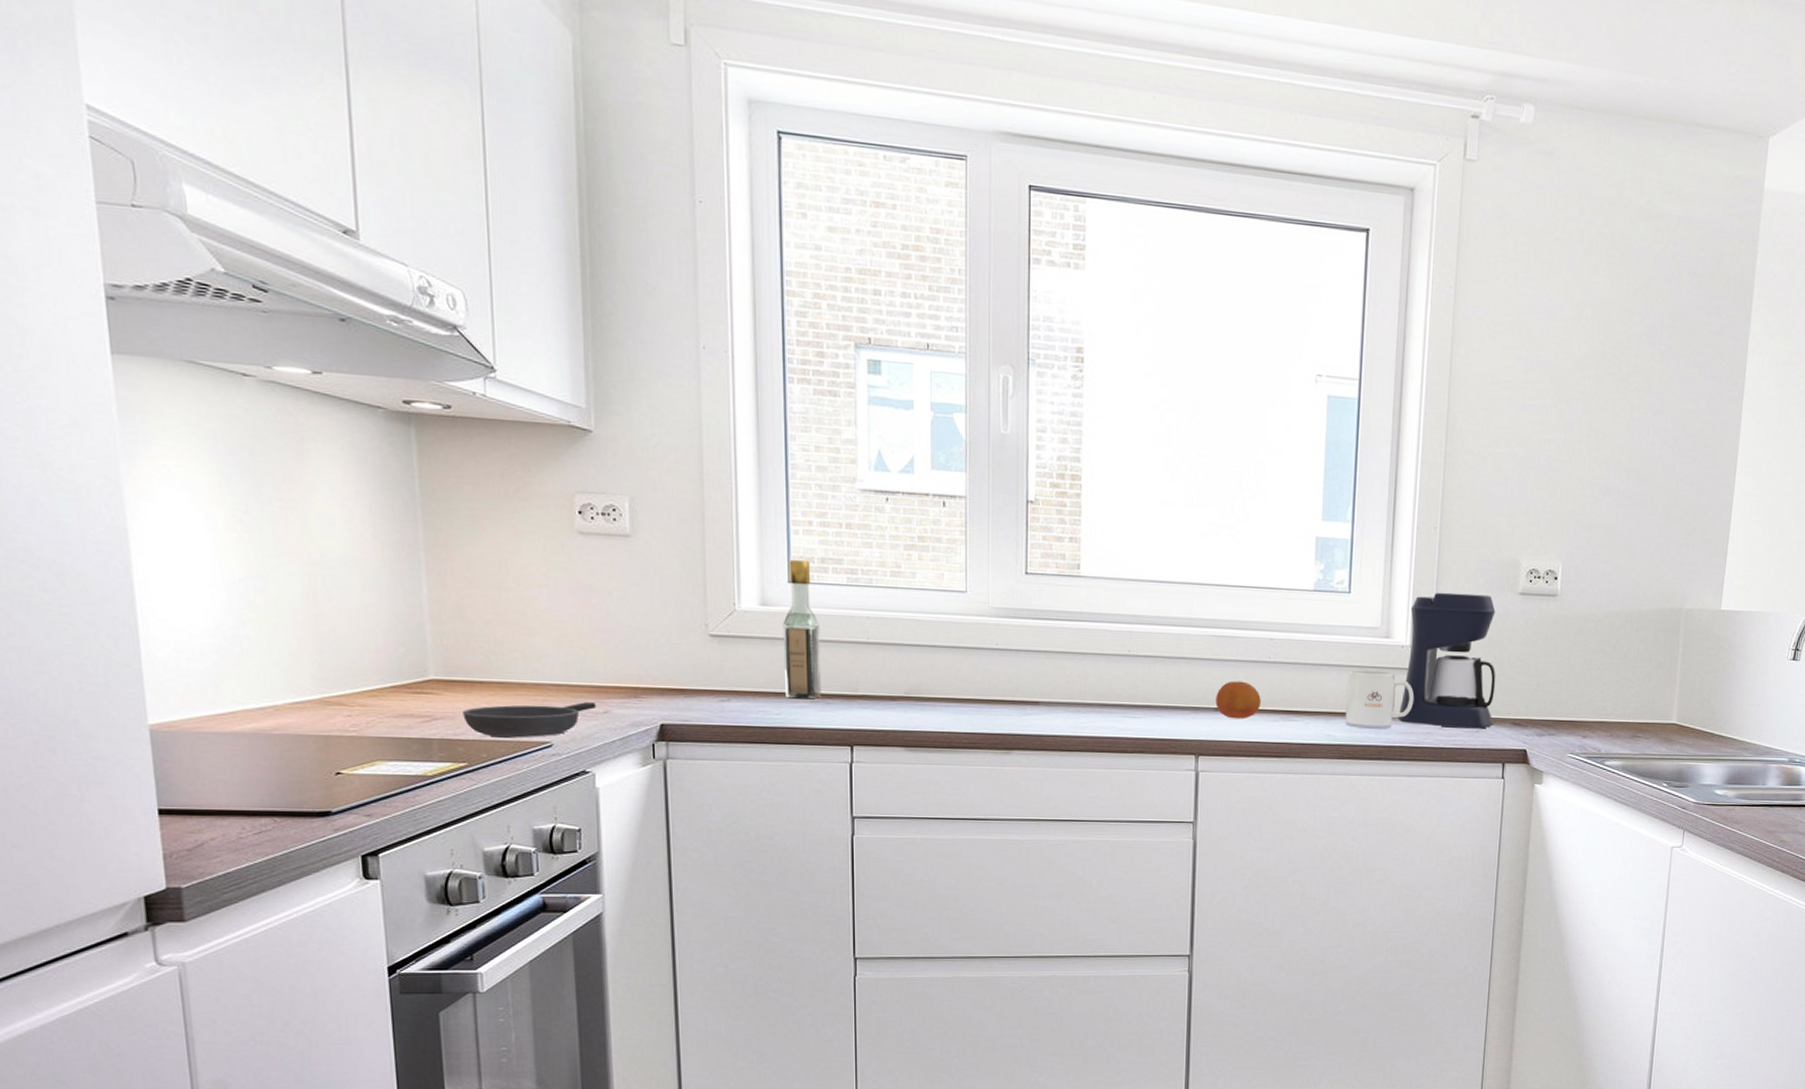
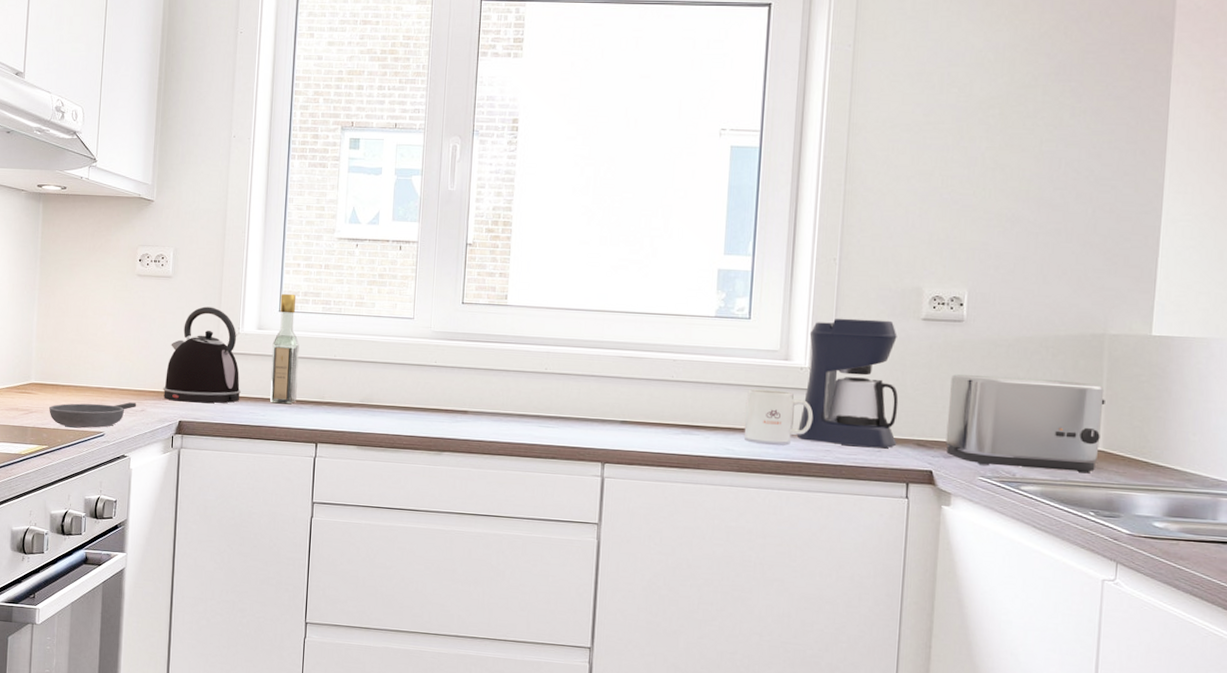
kettle: none [633,575,744,701] -> present [163,306,241,403]
fruit: present [1215,681,1261,720] -> none [621,397,664,432]
toaster: none [1539,651,1680,746] -> present [945,374,1105,474]

